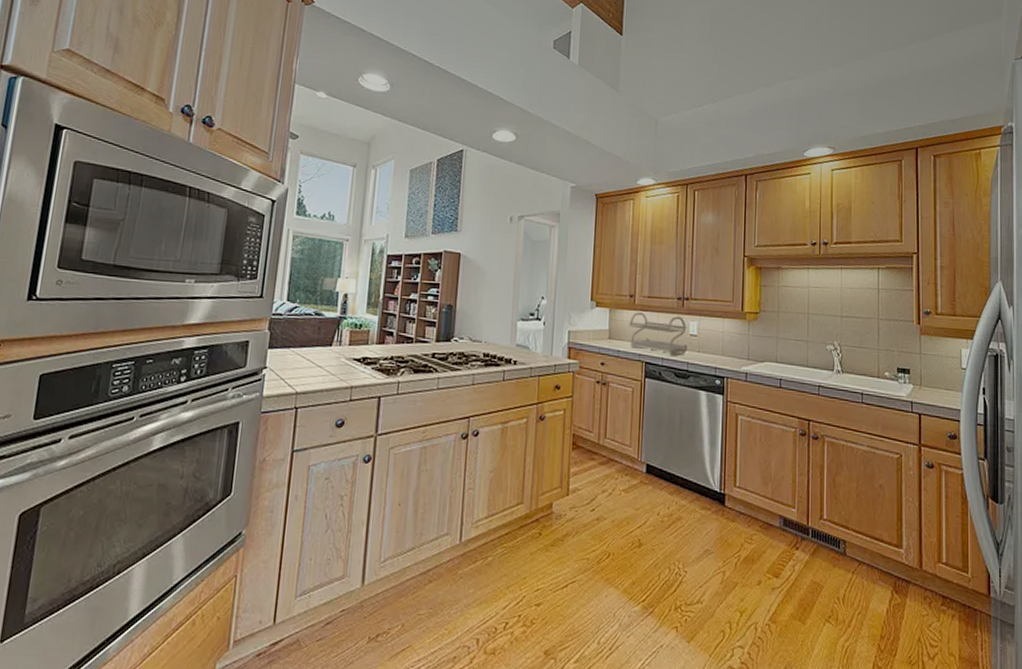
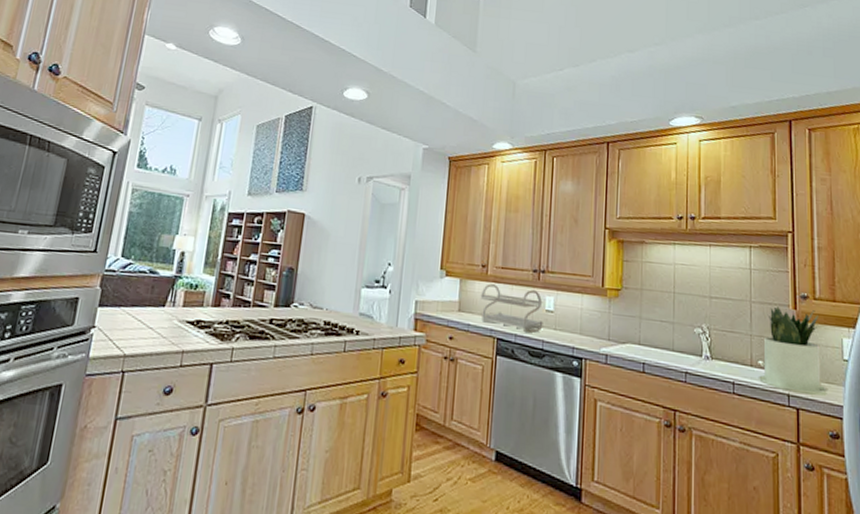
planter: none [885,322,948,401] -> present [759,306,828,395]

